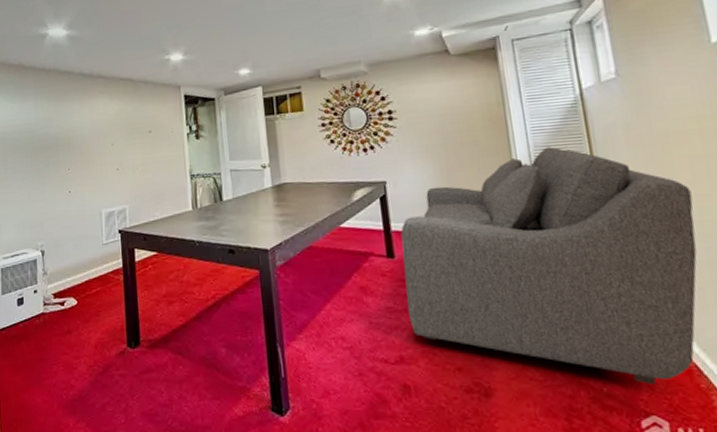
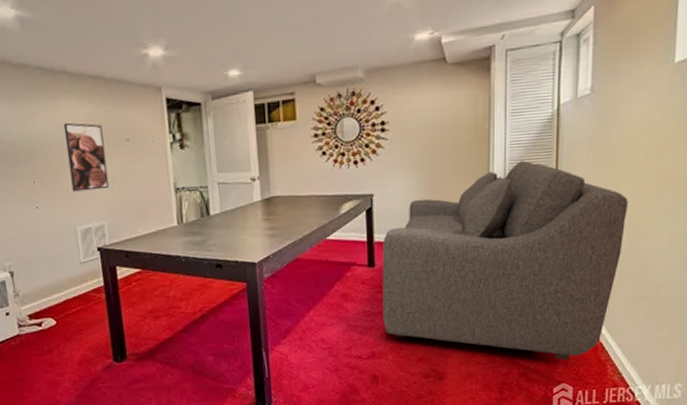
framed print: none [96,117,132,178] -> present [63,122,110,192]

